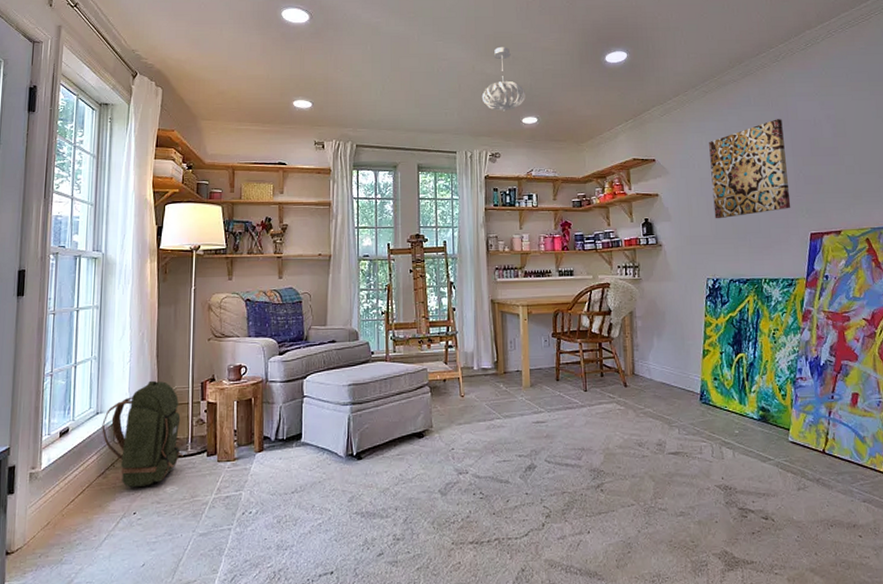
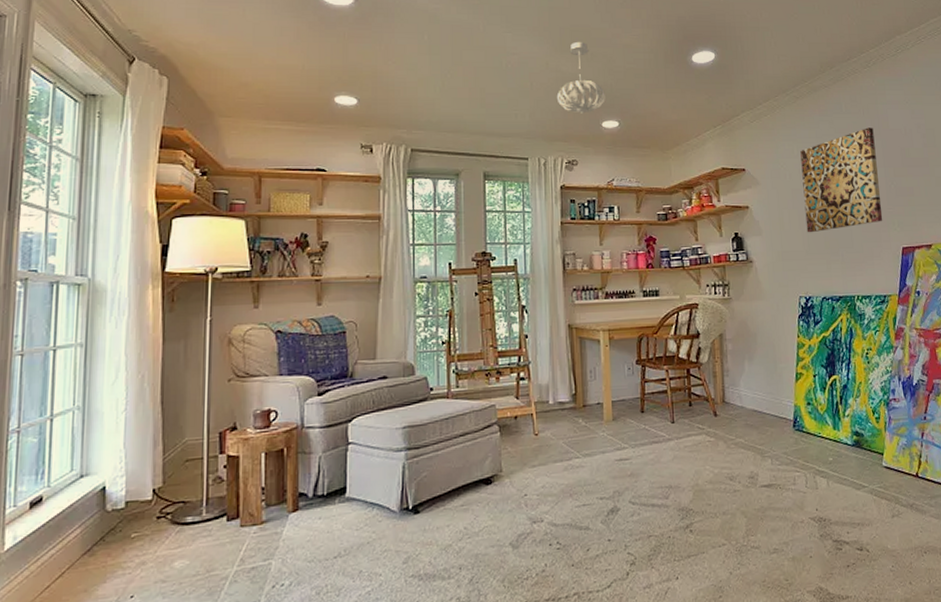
backpack: present [102,380,183,488] -> none [87,432,196,566]

